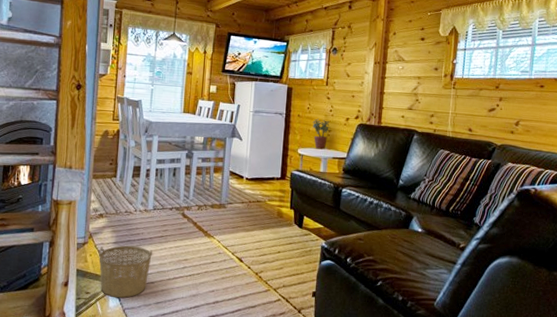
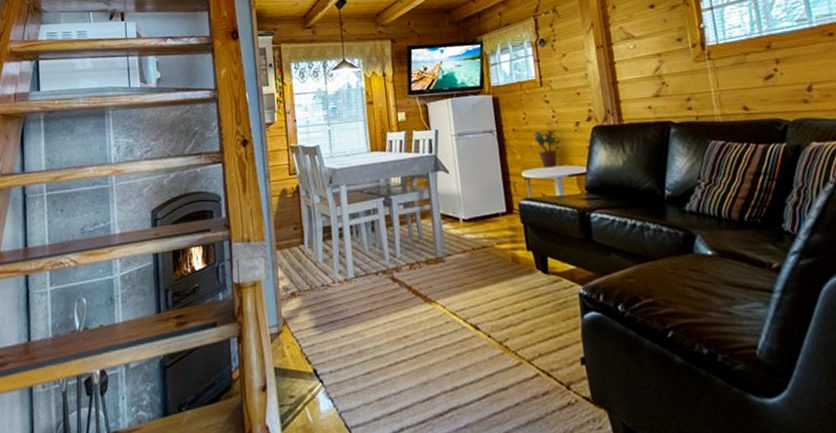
basket: present [99,245,152,298] -> none [298,327,363,399]

